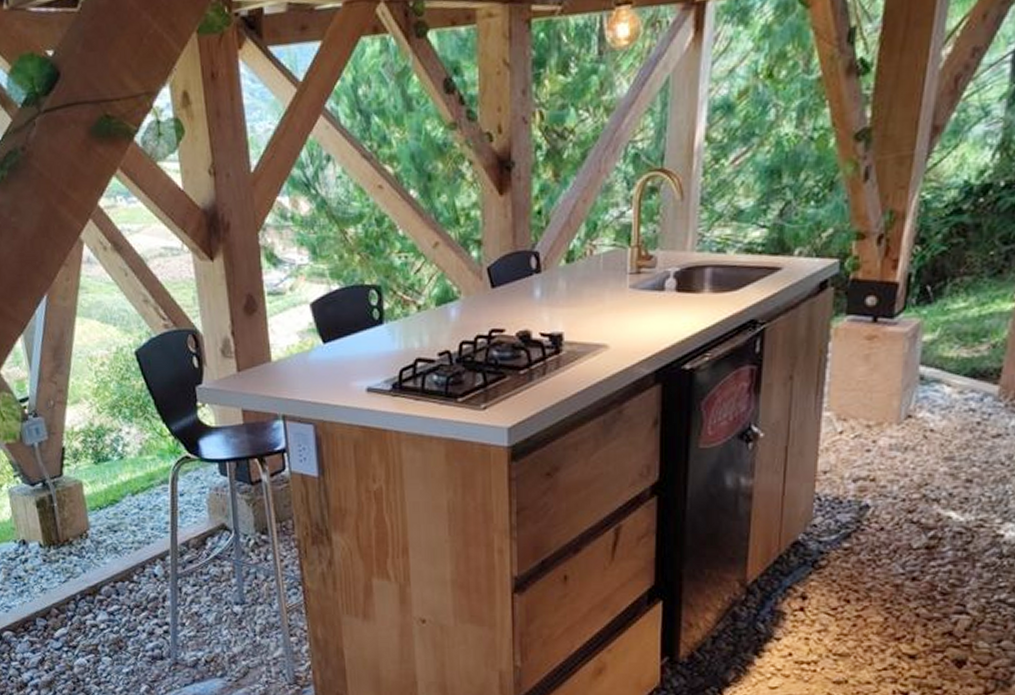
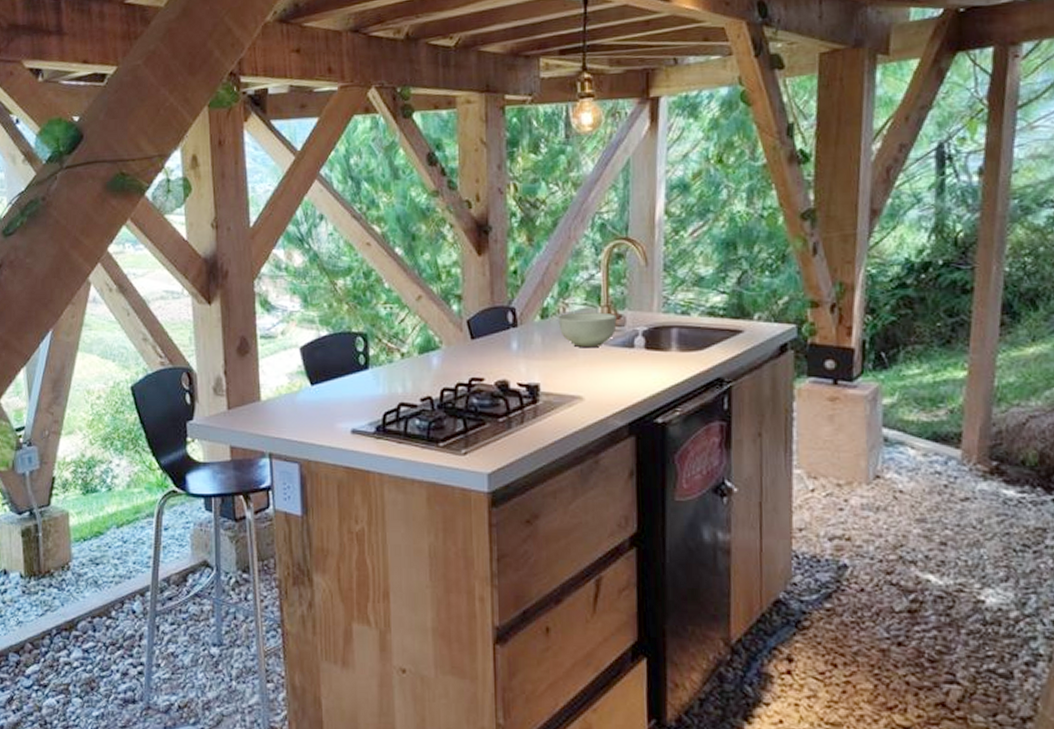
bowl: none [585,253,649,293] -> present [558,312,618,348]

